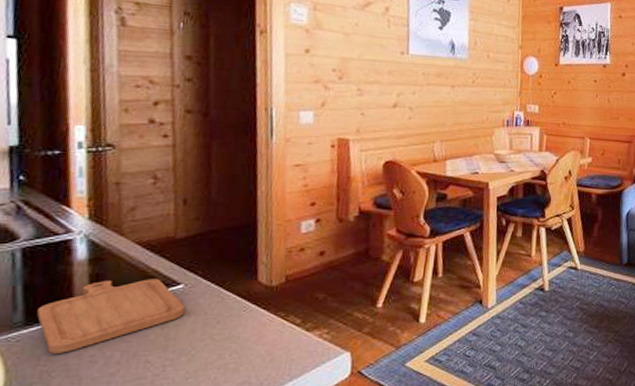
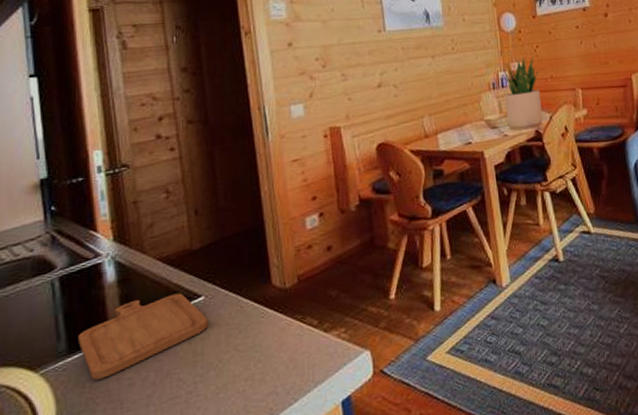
planter: none [515,100,553,168] -> present [503,56,543,131]

